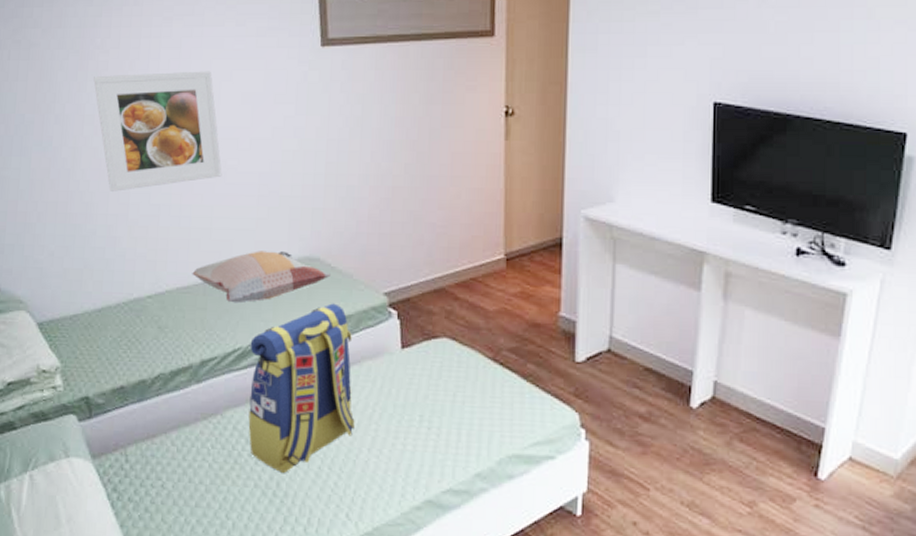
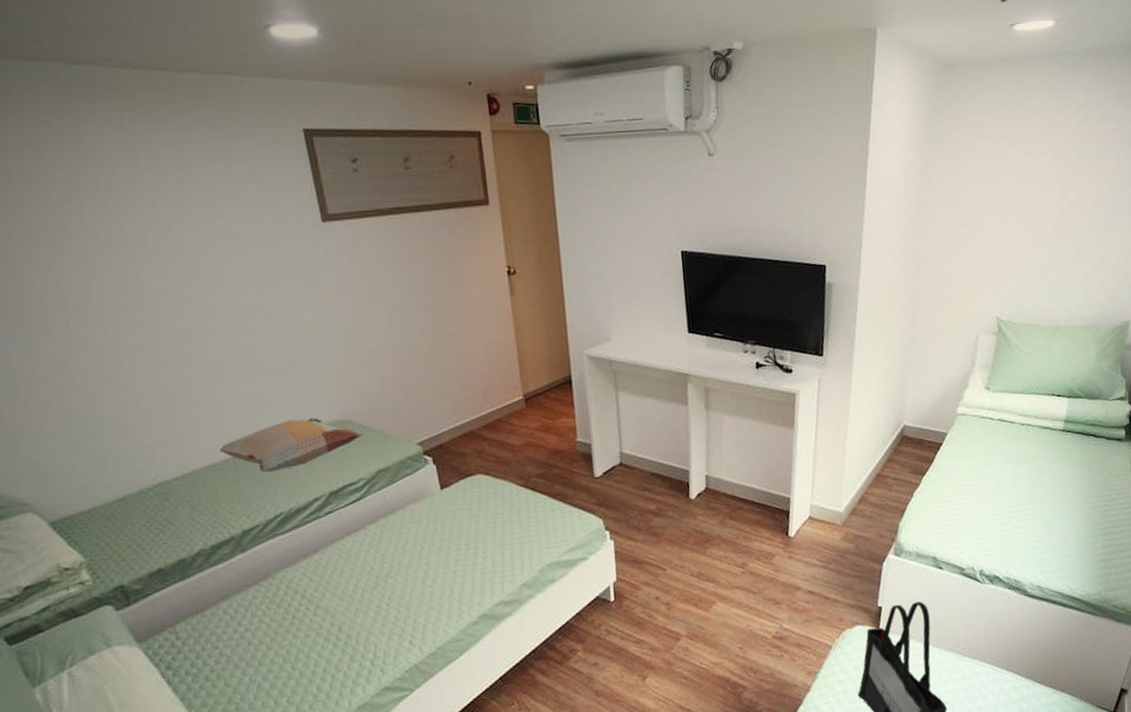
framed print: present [94,71,222,192] -> none [72,252,237,381]
backpack: present [248,303,355,474] -> none [291,459,407,619]

